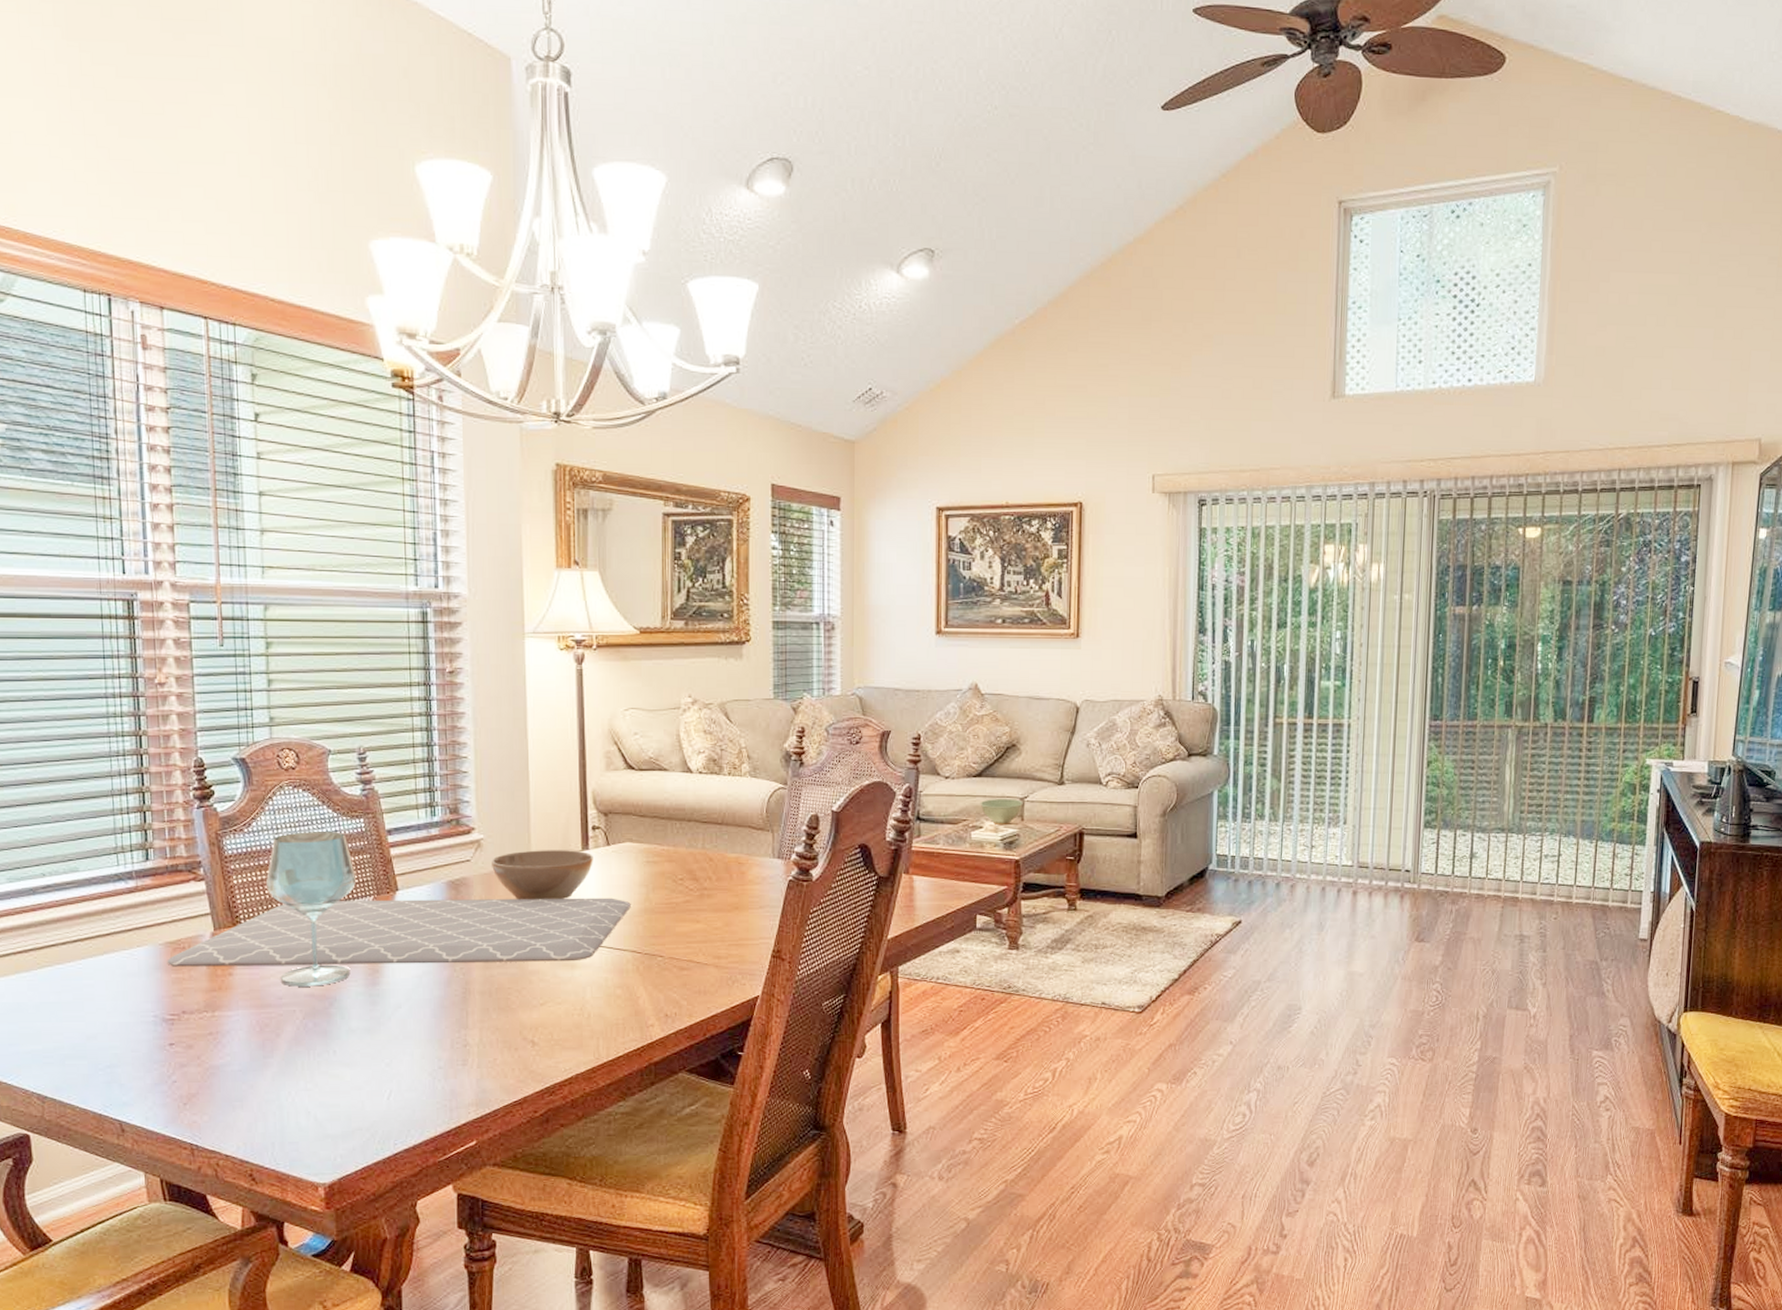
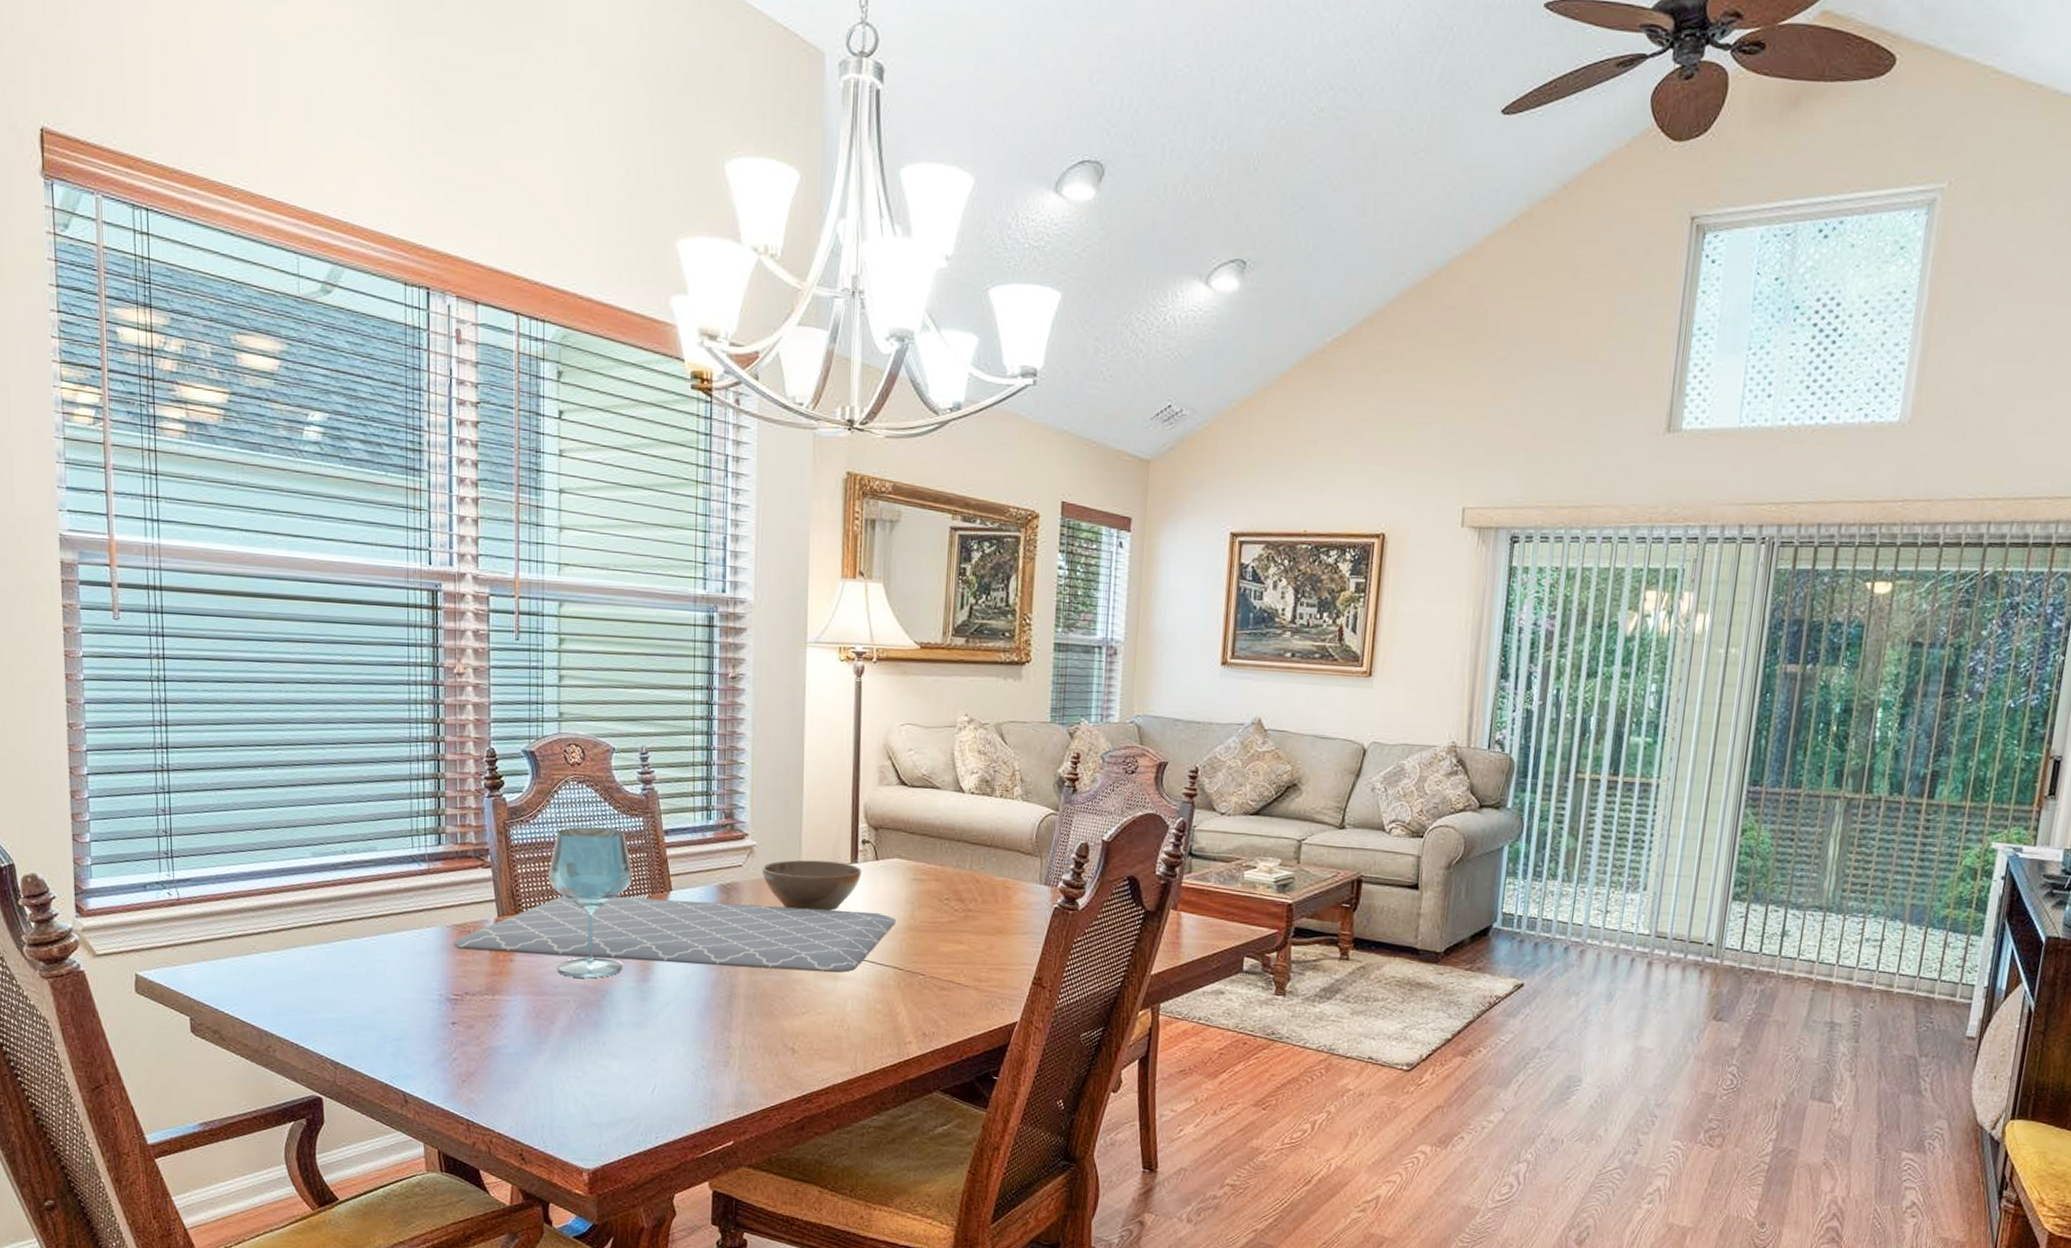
bowl: present [980,799,1023,826] -> none [1255,839,1300,868]

